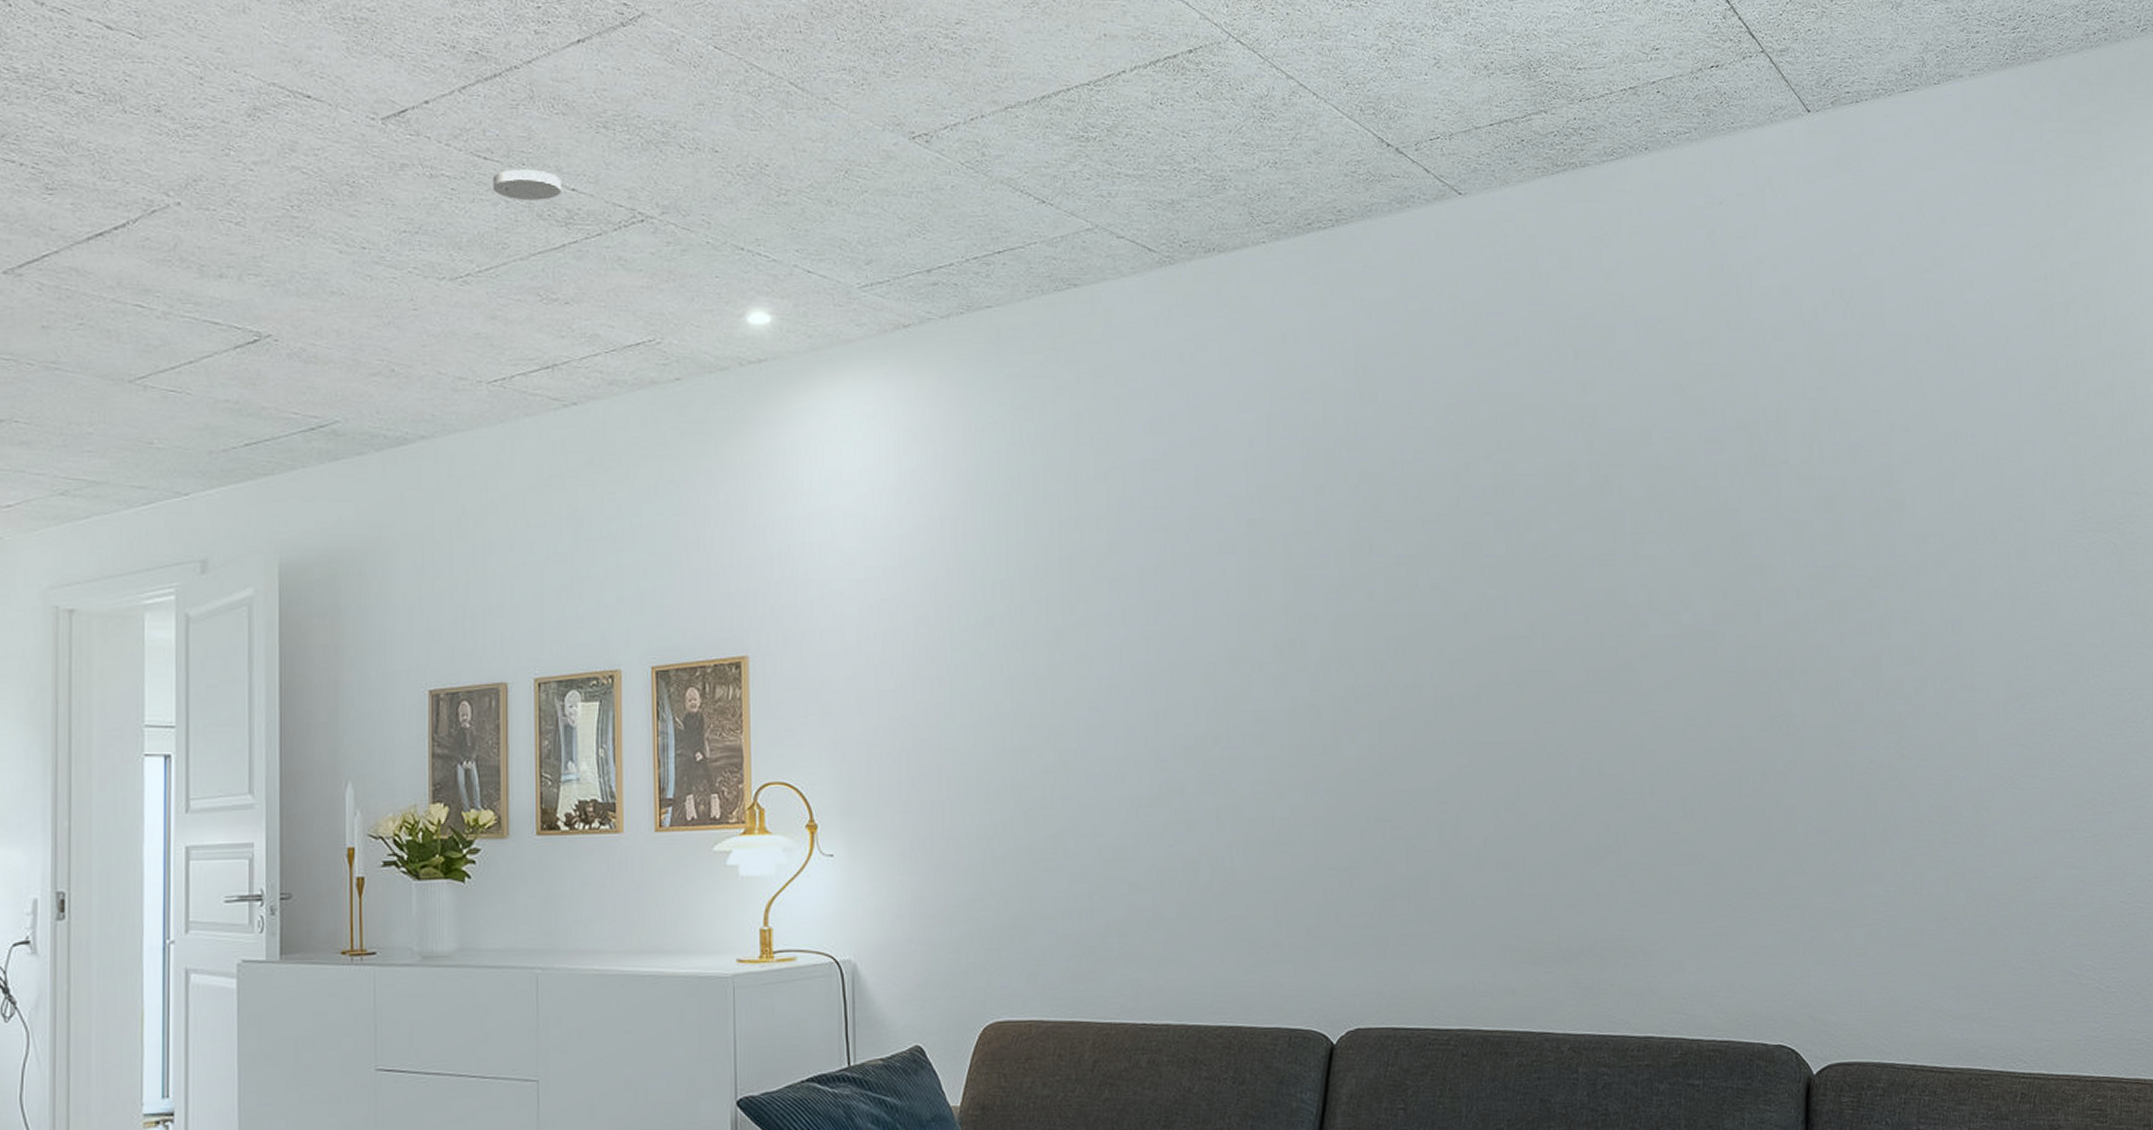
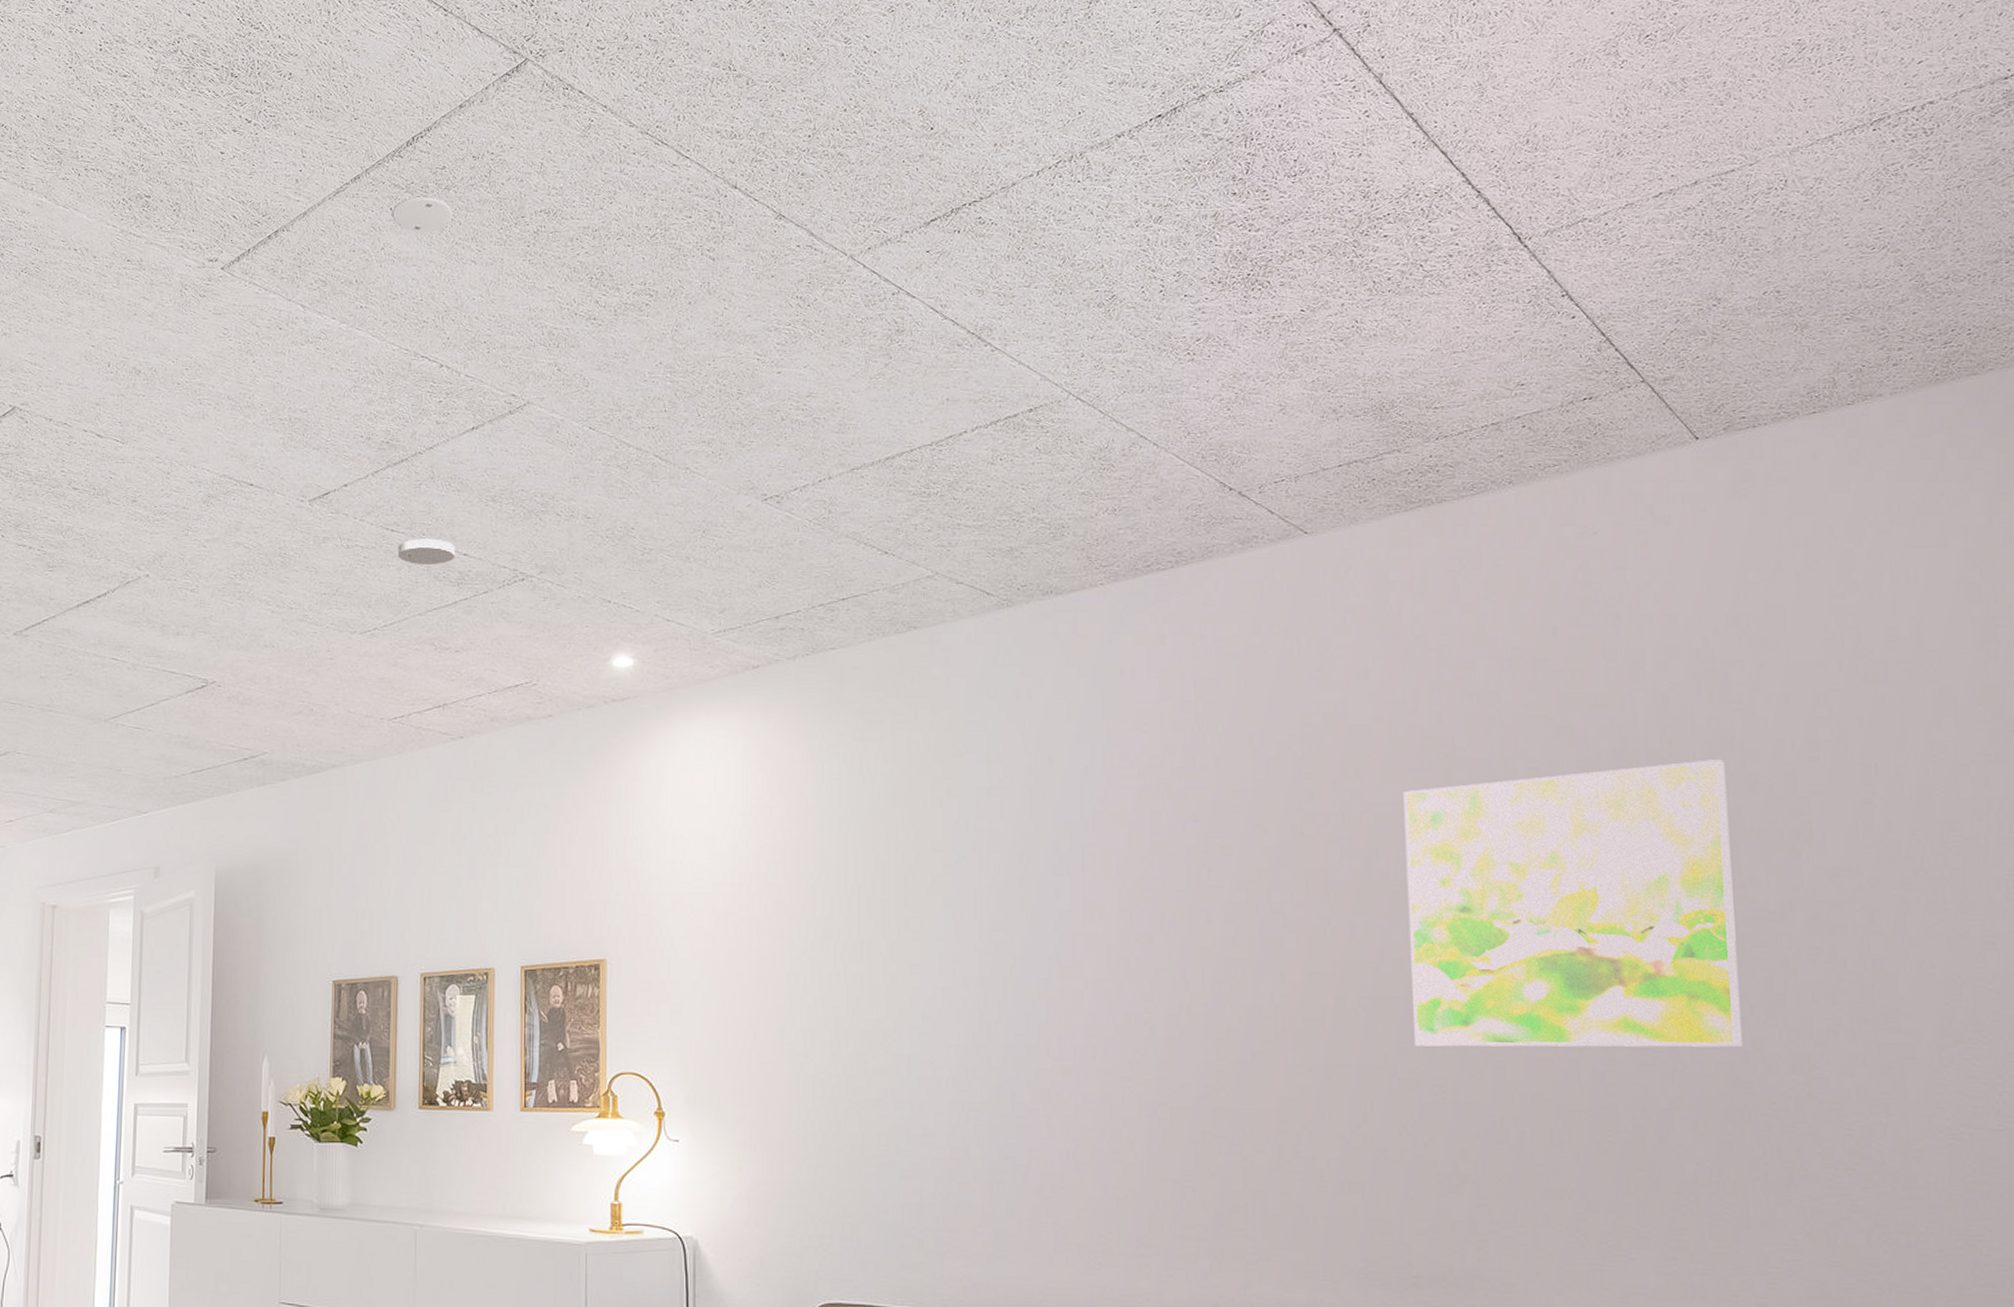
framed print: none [1551,430,1846,720] -> present [1403,760,1742,1048]

